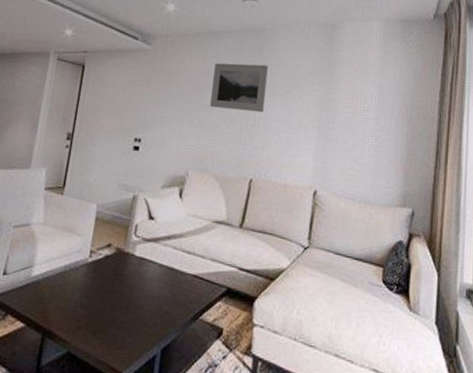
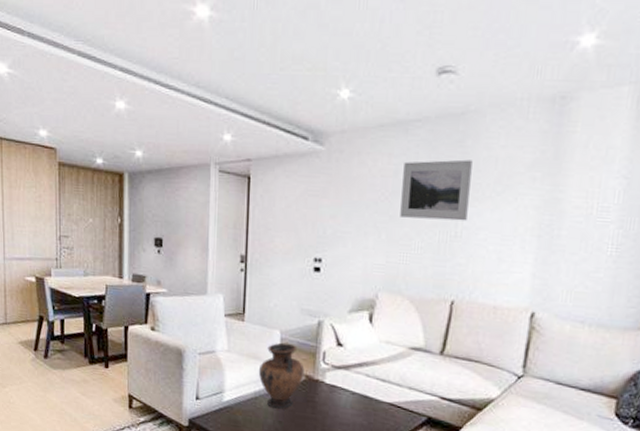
vase: none [71,215,117,284] -> present [258,342,305,410]

